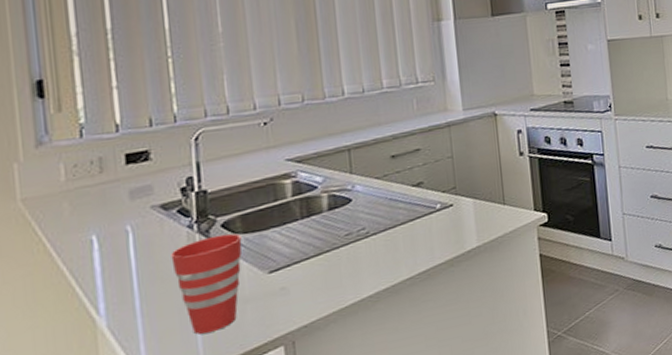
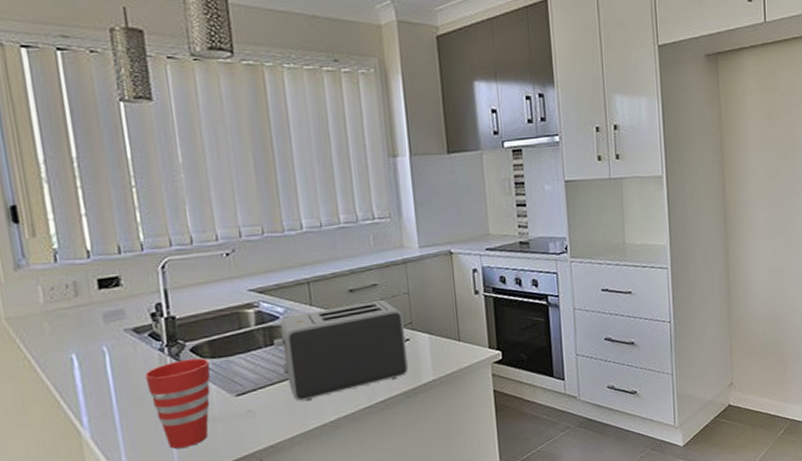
toaster: none [311,165,452,276] -> present [274,300,409,401]

